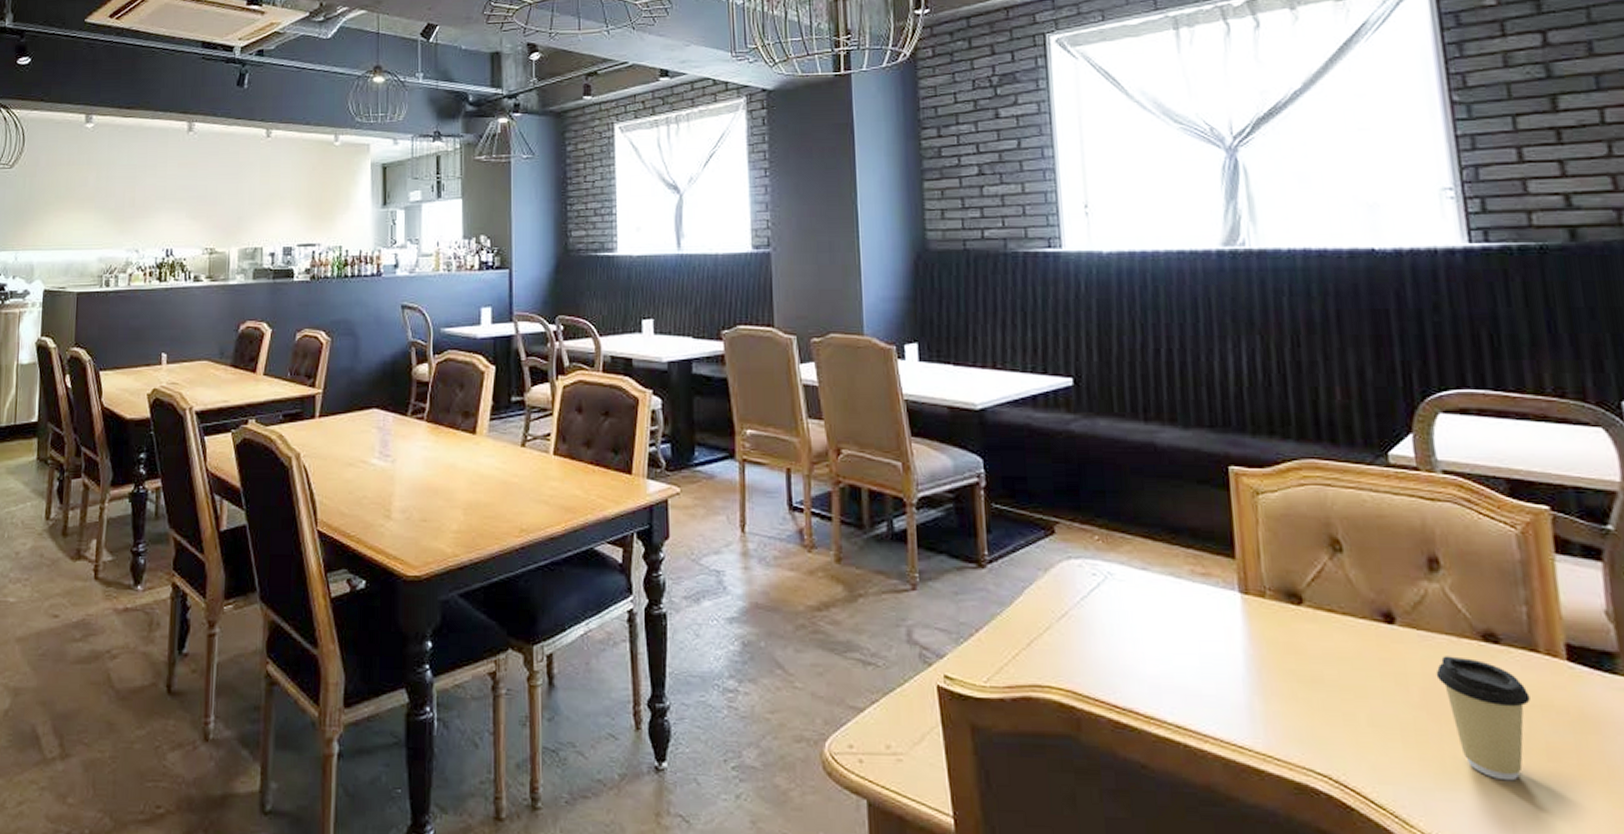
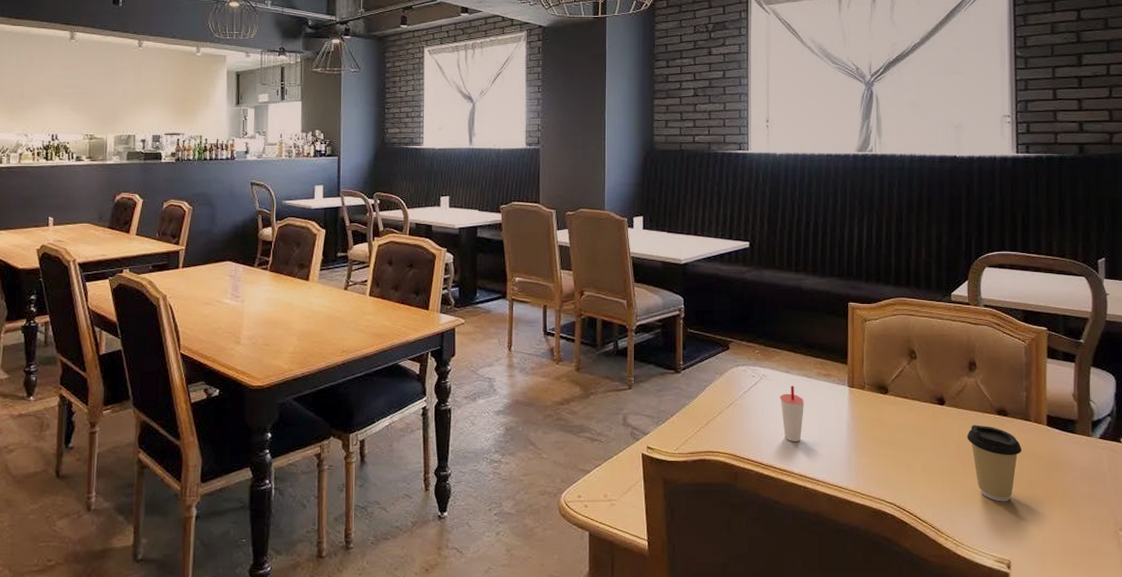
cup: none [1136,589,1175,674] -> present [780,385,805,441]

